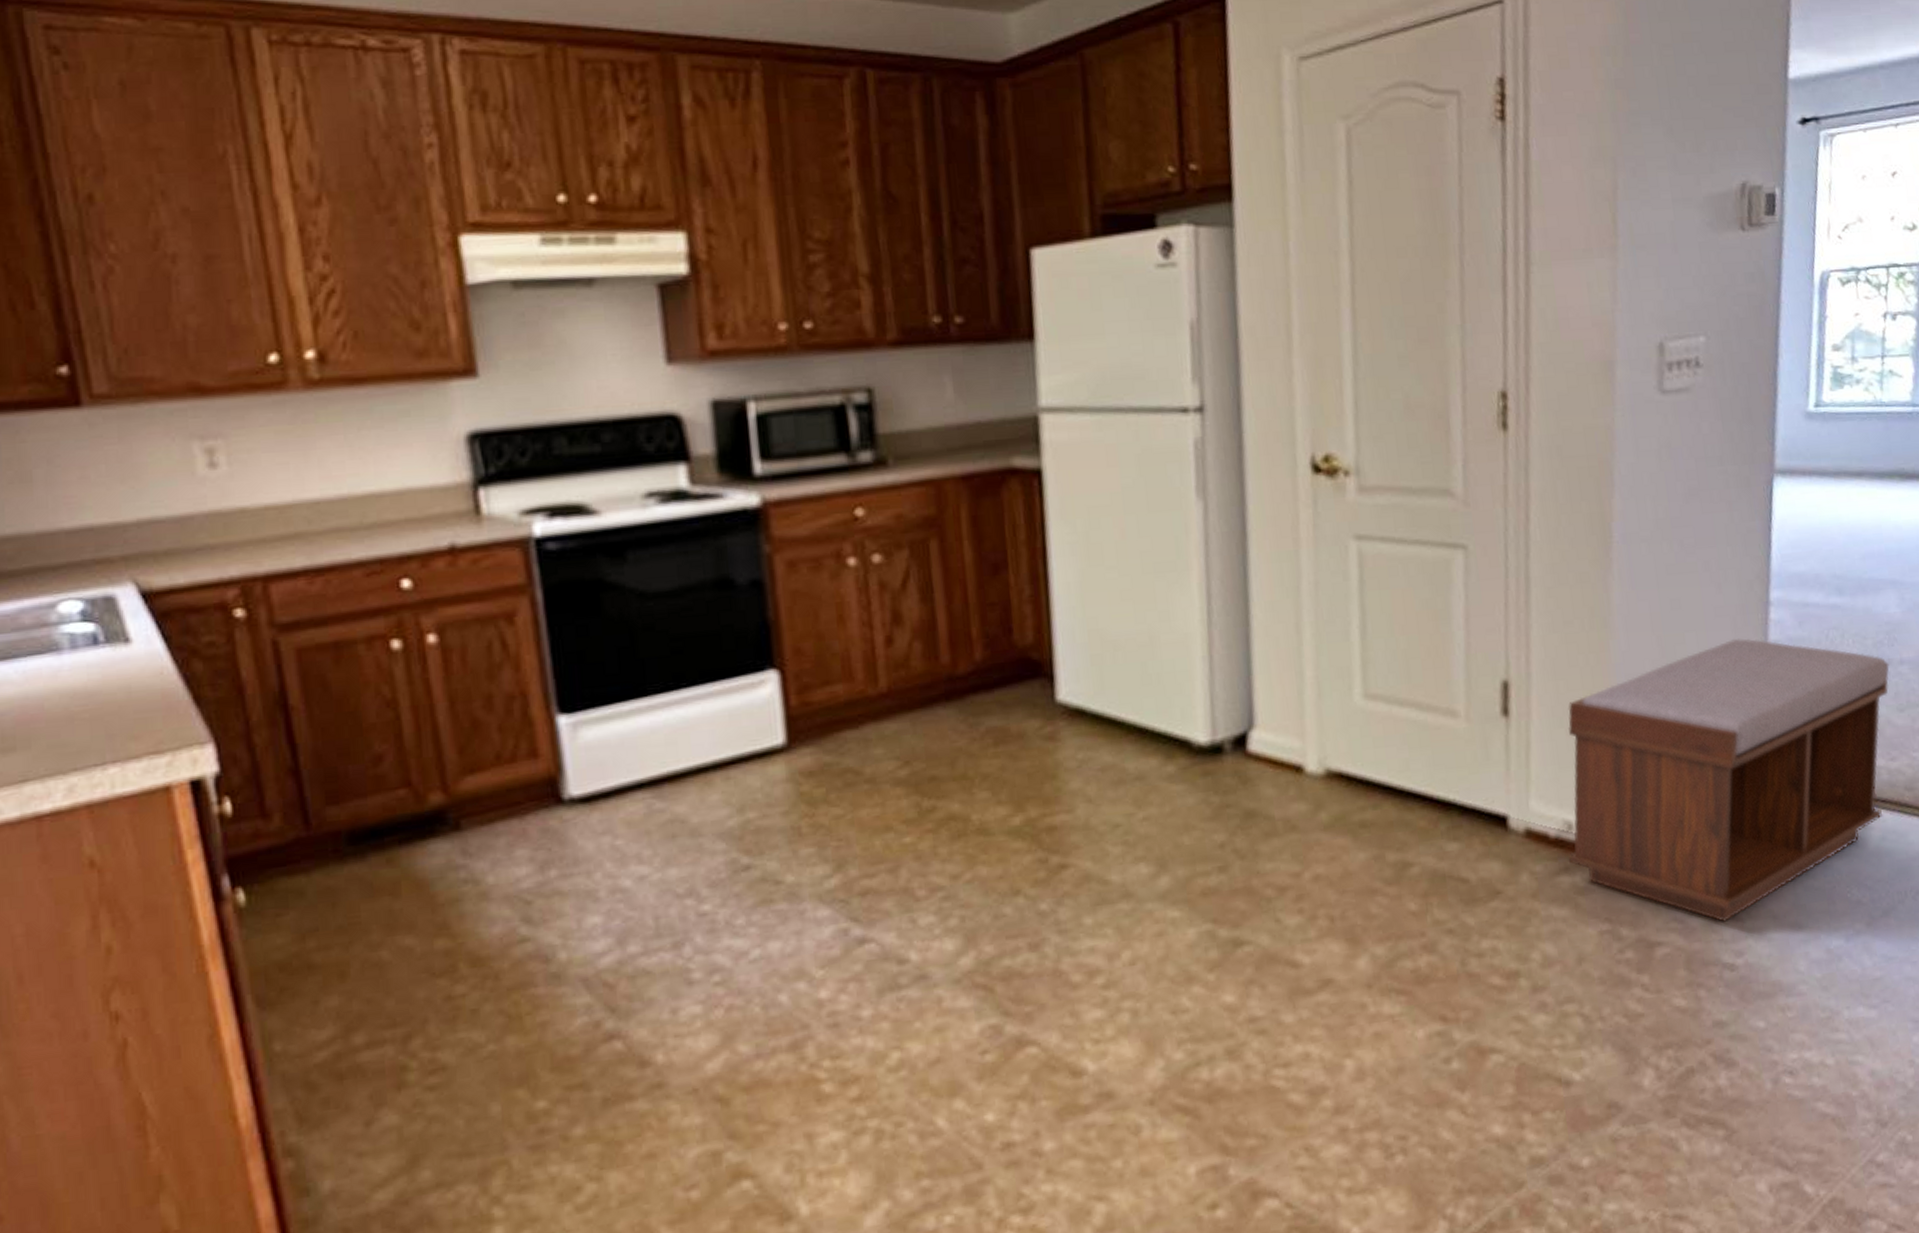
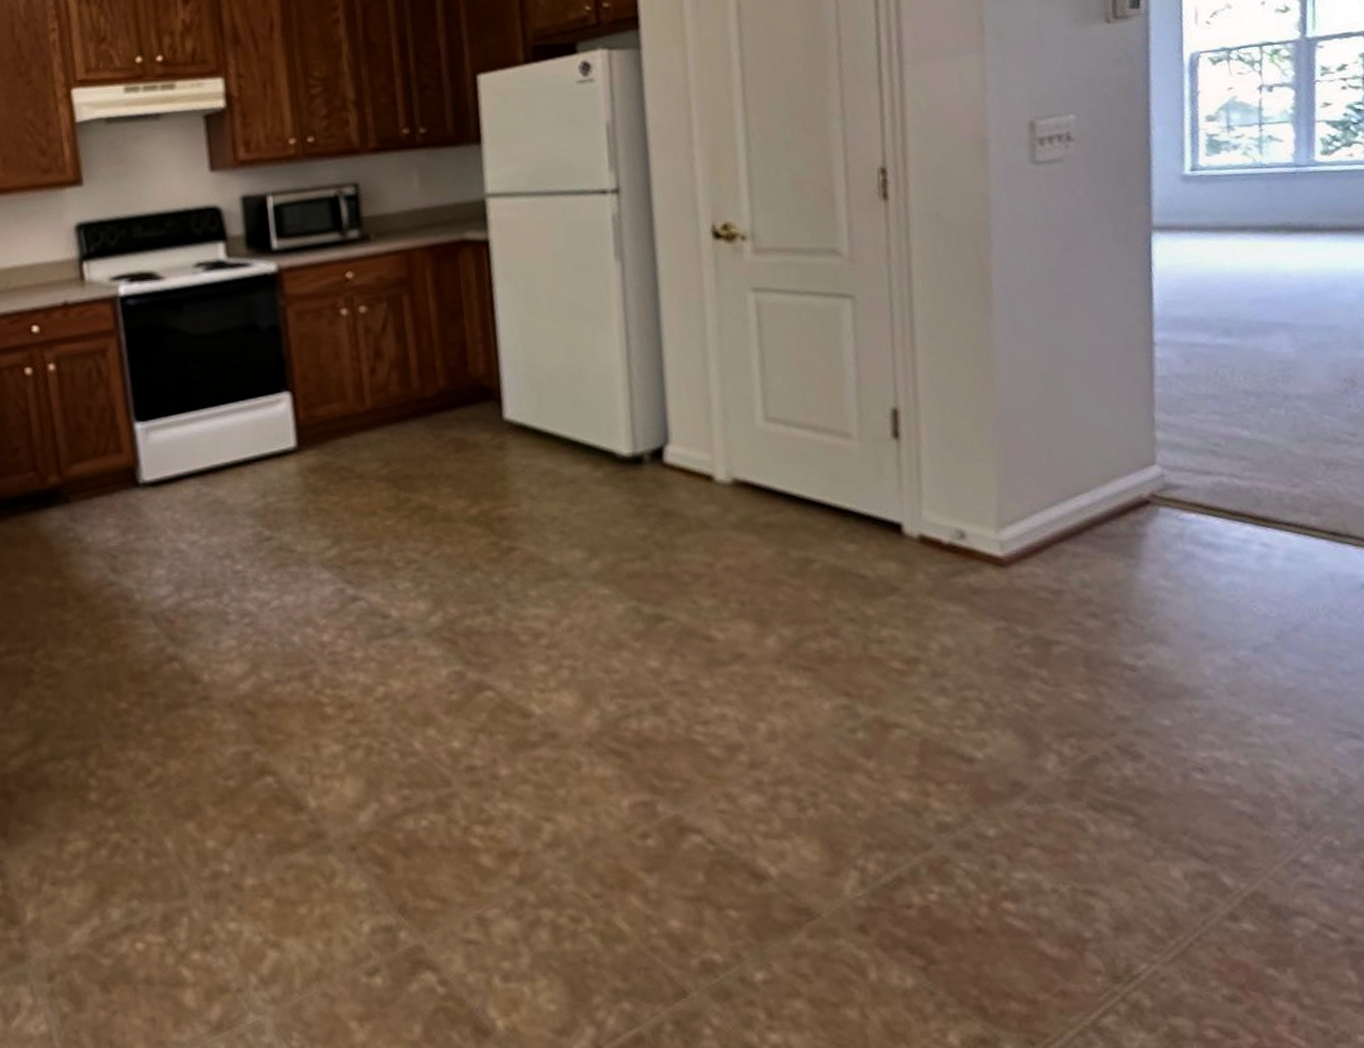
bench: present [1568,638,1889,922] -> none [955,374,1288,627]

